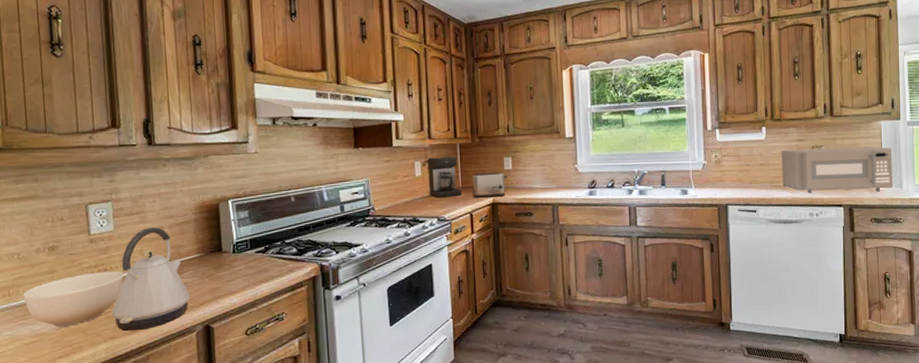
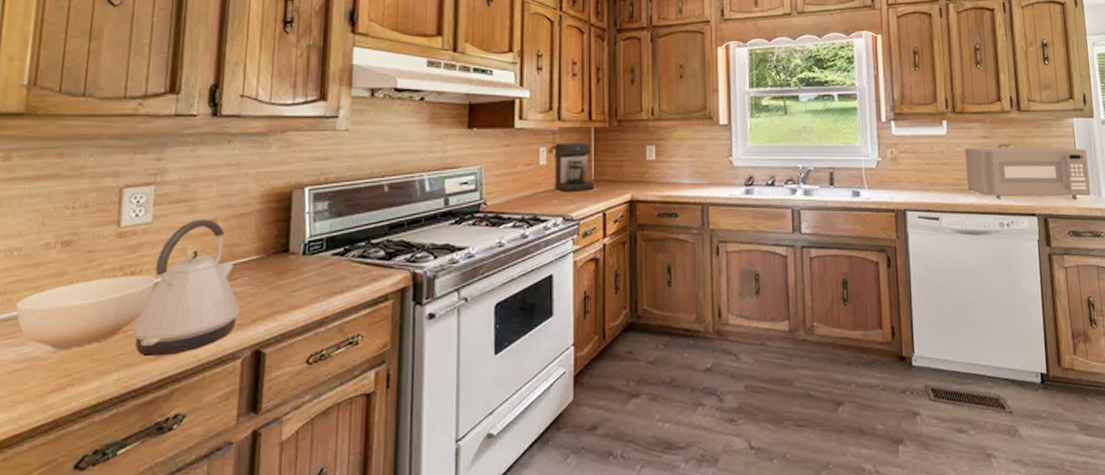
toaster: present [471,172,507,198] -> none [607,163,649,194]

